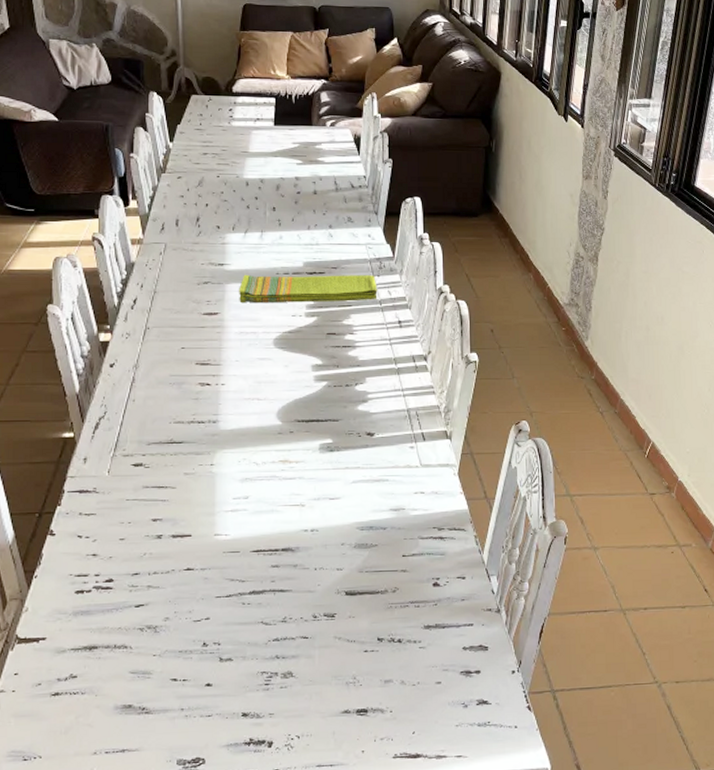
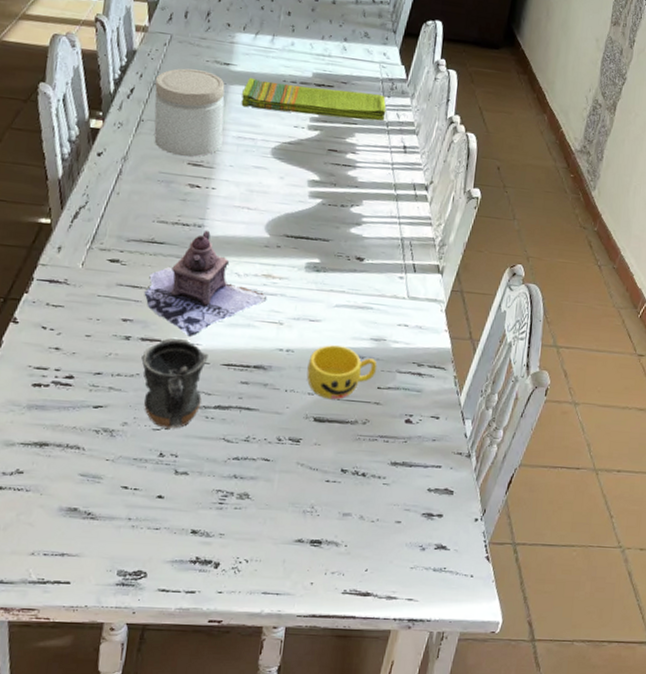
jar: none [155,274,226,358] -> present [154,68,225,157]
teapot: none [170,424,287,529] -> present [144,230,267,338]
mug: none [175,531,237,620] -> present [141,338,208,430]
cup: none [333,520,400,573] -> present [306,345,377,400]

